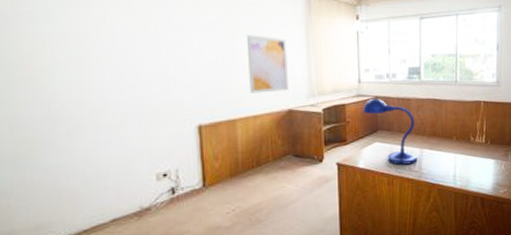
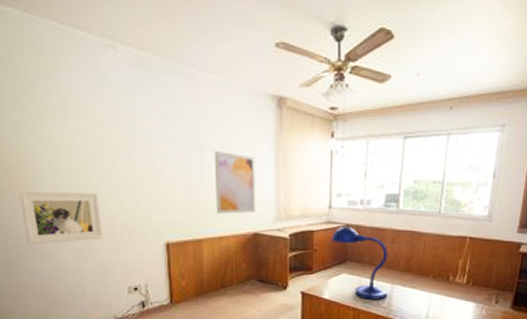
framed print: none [33,79,129,137] -> present [19,191,103,245]

